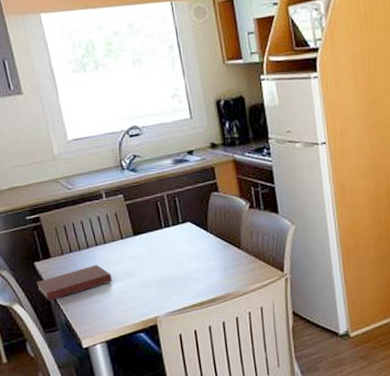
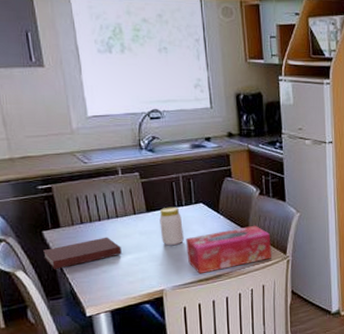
jar: none [147,228,174,270] -> present [159,207,184,246]
tissue box: none [176,242,268,299] -> present [186,225,271,274]

